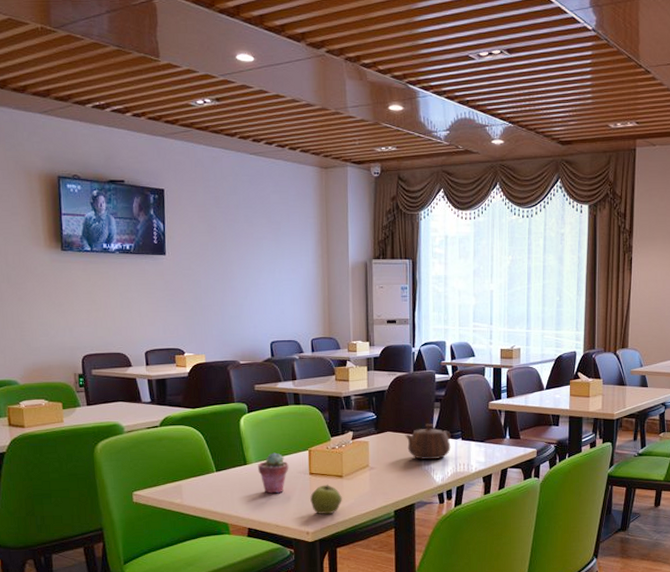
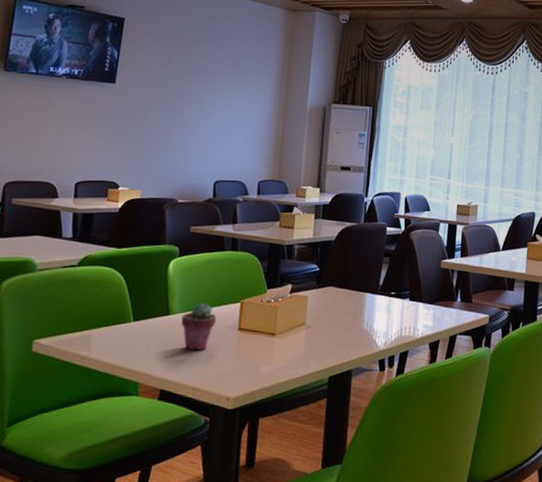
apple: present [310,484,342,515] -> none [235,342,272,378]
teapot: present [405,423,451,460] -> none [348,280,398,321]

